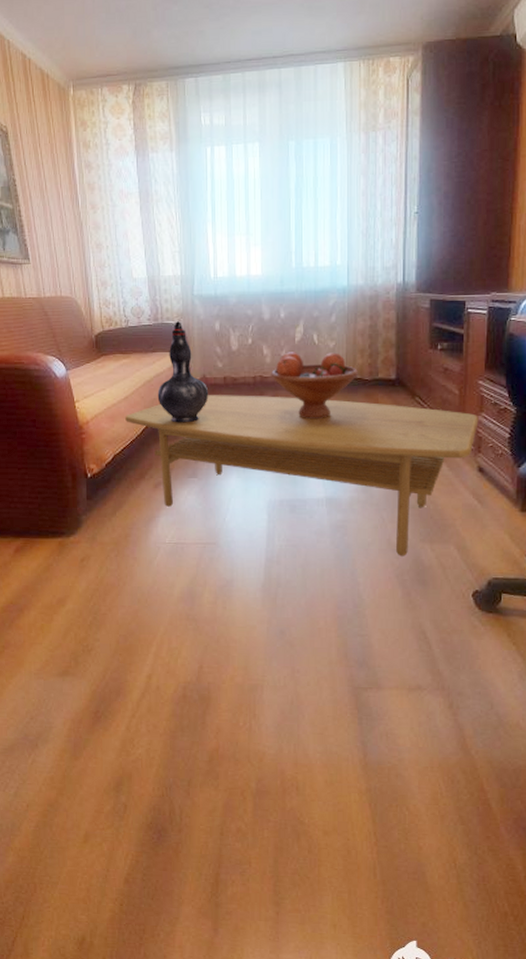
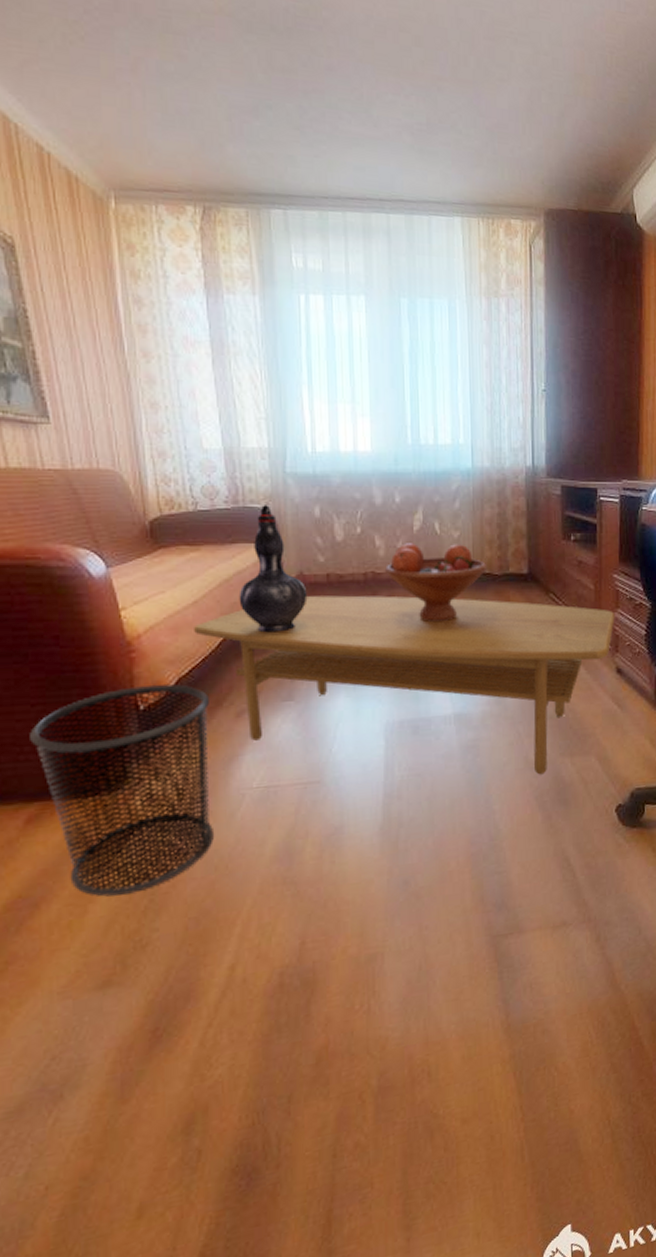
waste bin: none [17,460,137,611] -> present [30,684,214,897]

